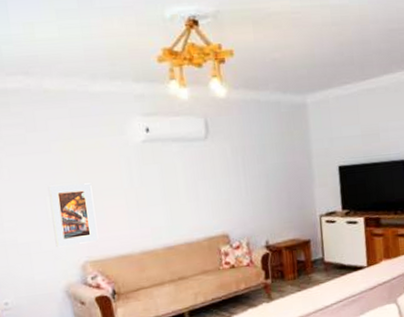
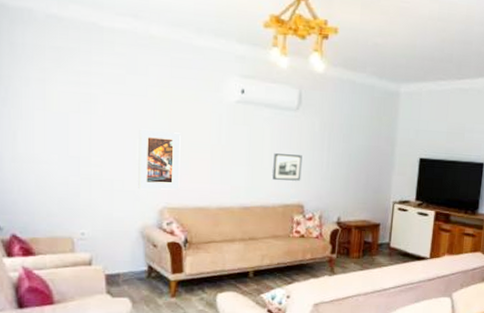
picture frame: none [189,184,222,215] -> present [273,153,302,181]

